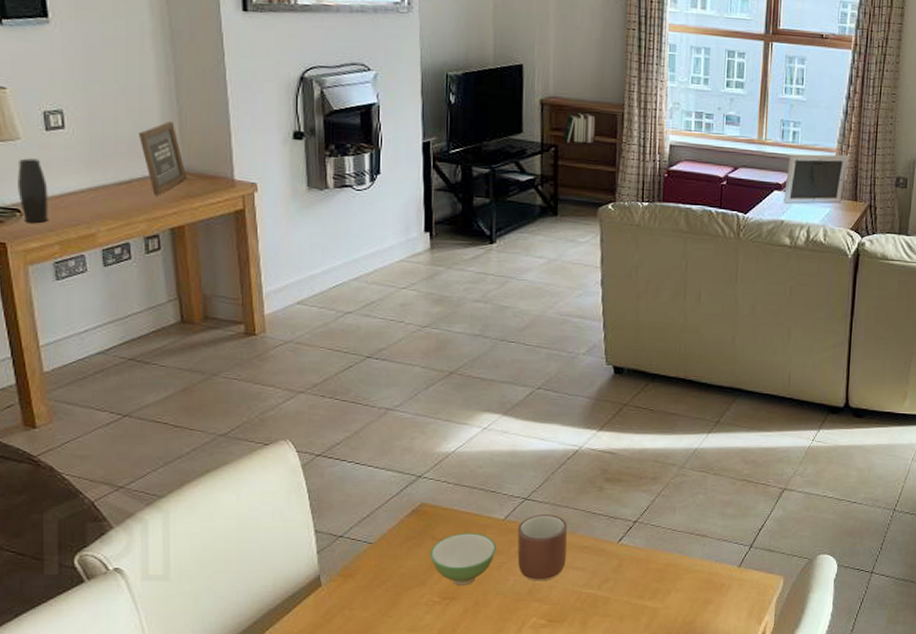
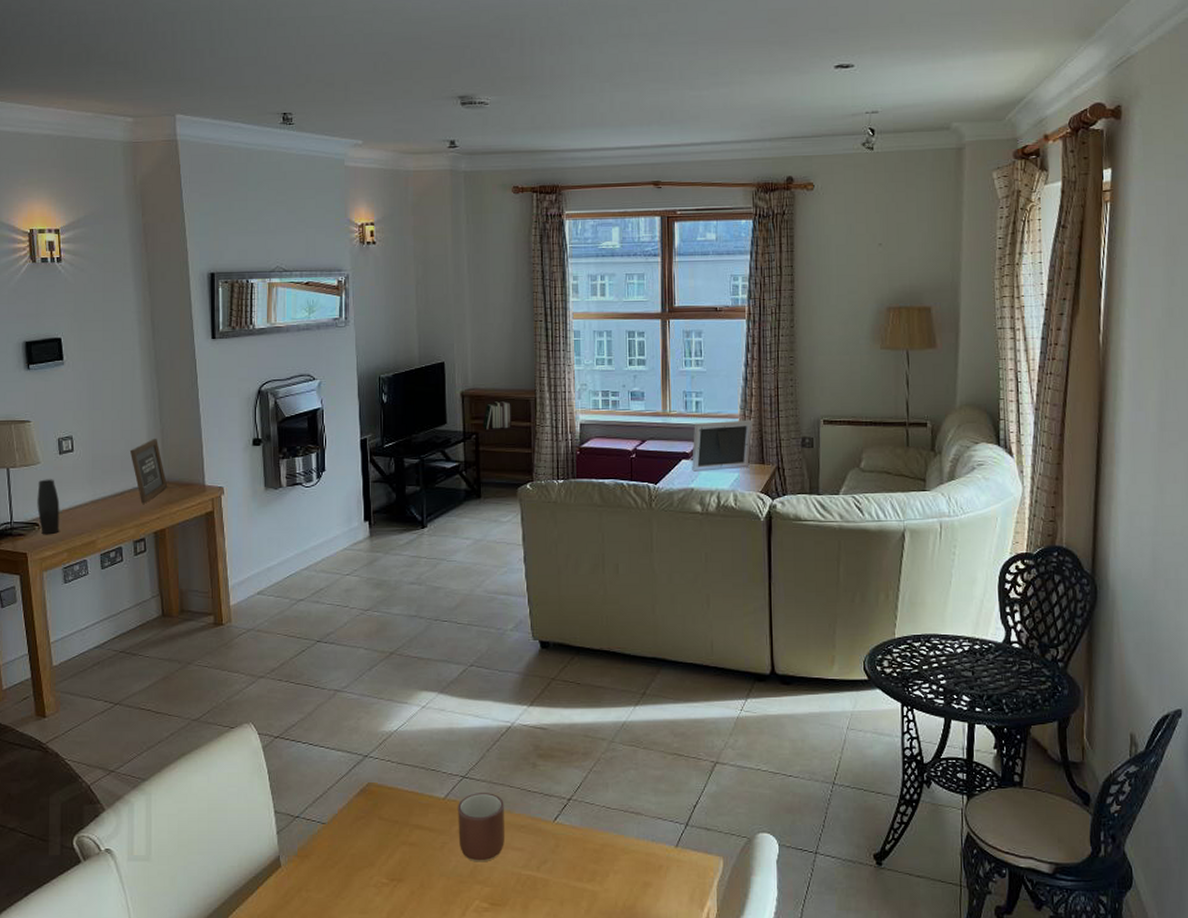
bowl: present [429,533,497,585] -> none [377,812,439,866]

